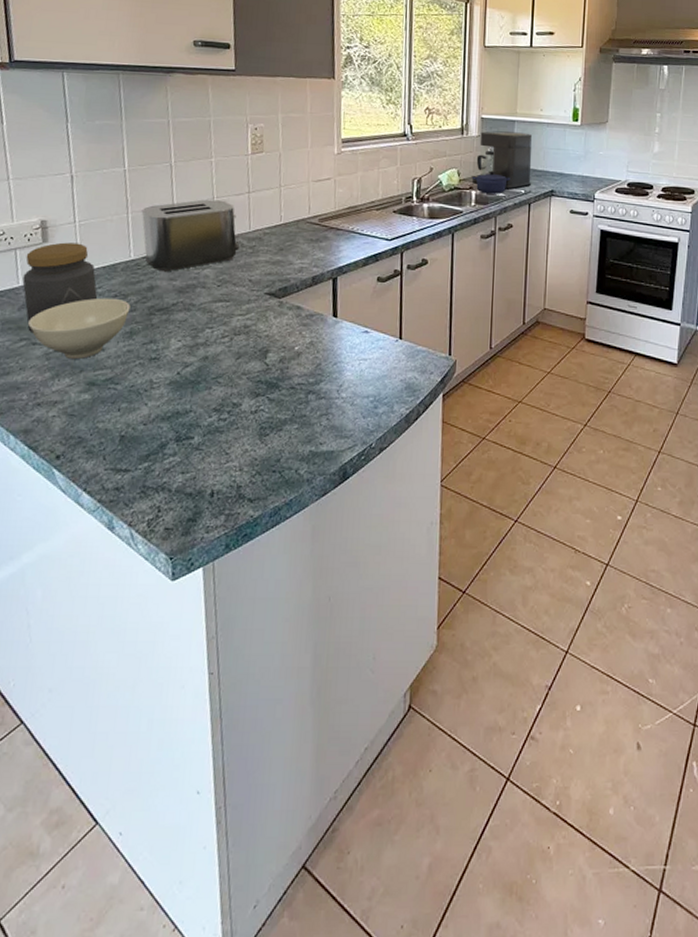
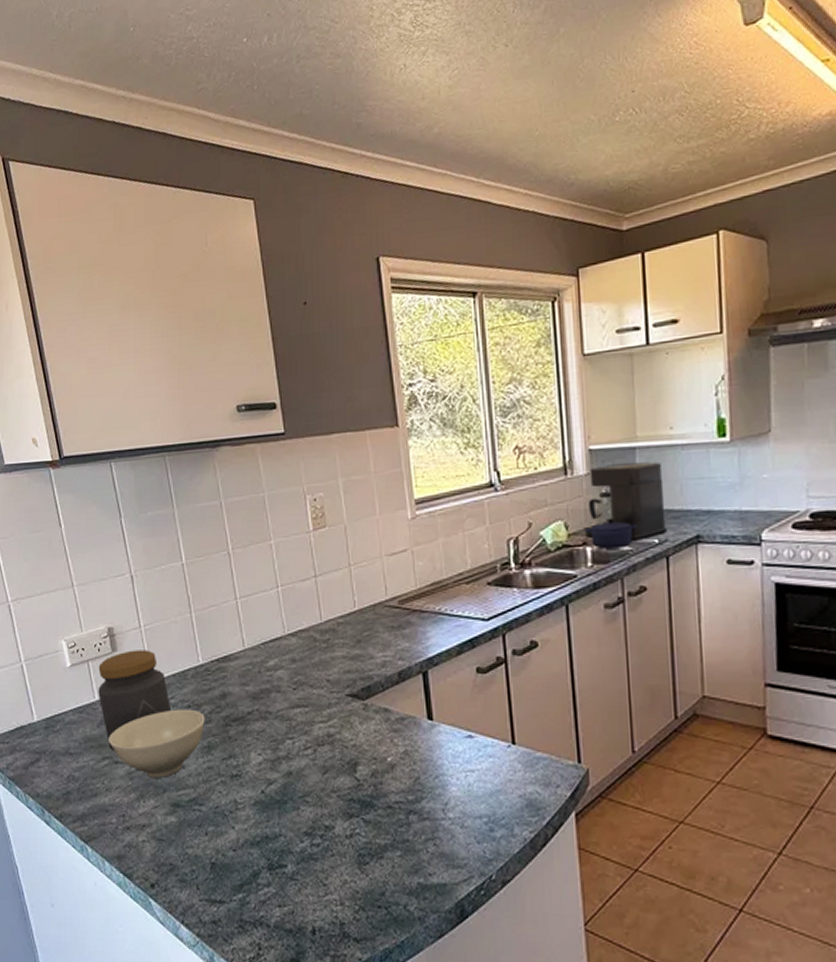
toaster: present [142,199,239,272] -> none [206,588,312,676]

